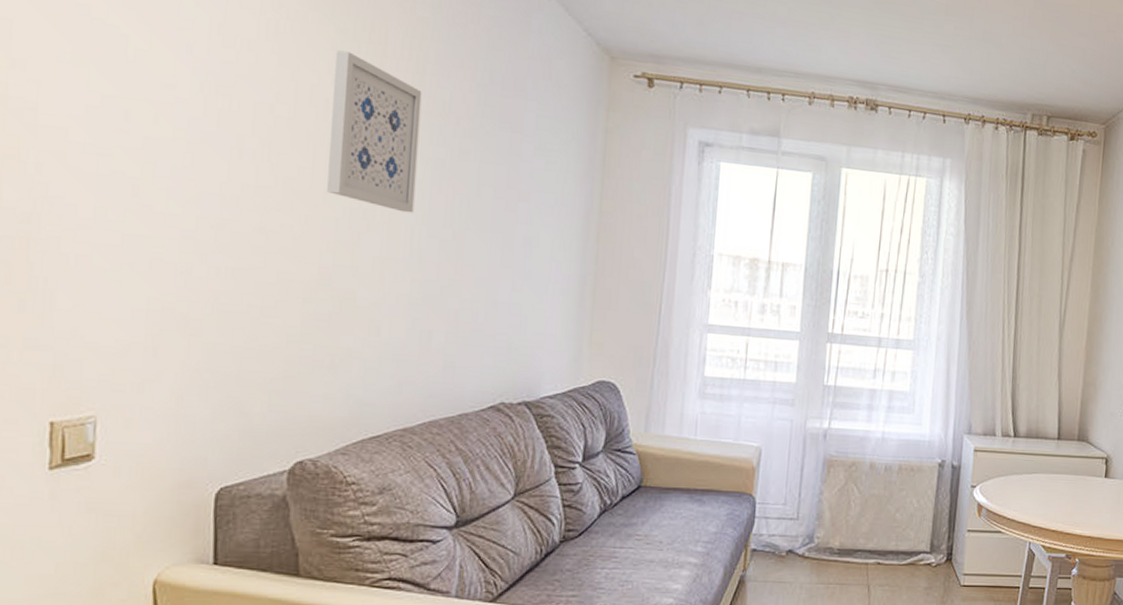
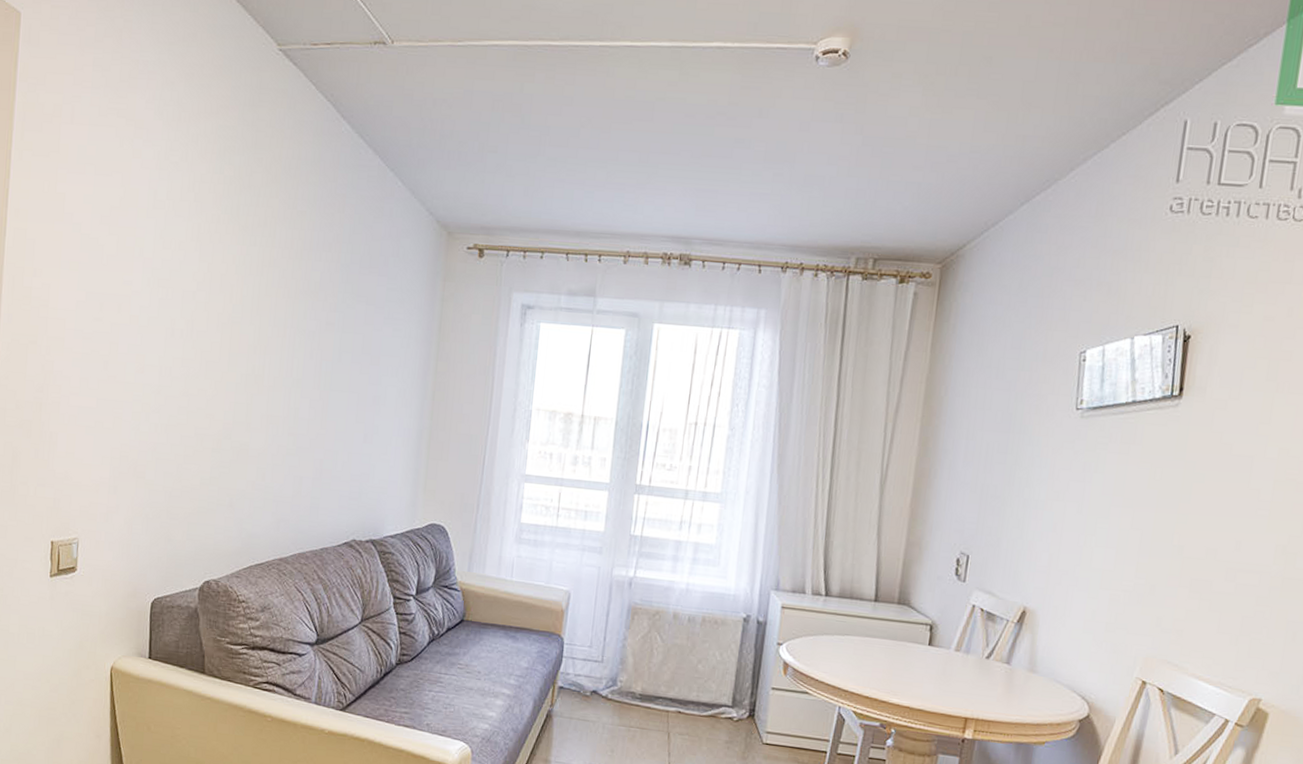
wall art: present [327,50,422,213] -> none [230,244,300,378]

